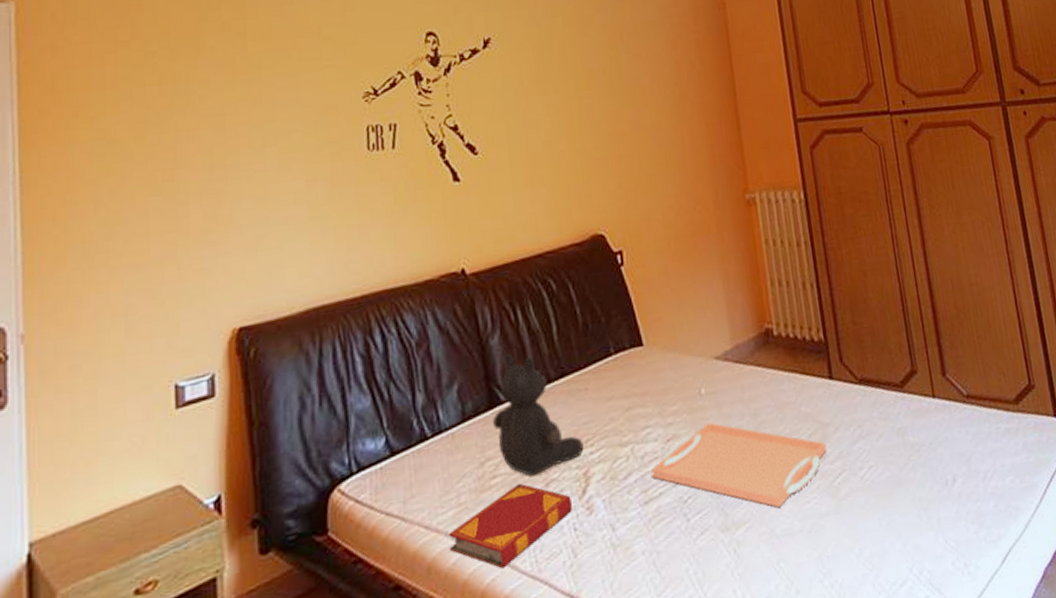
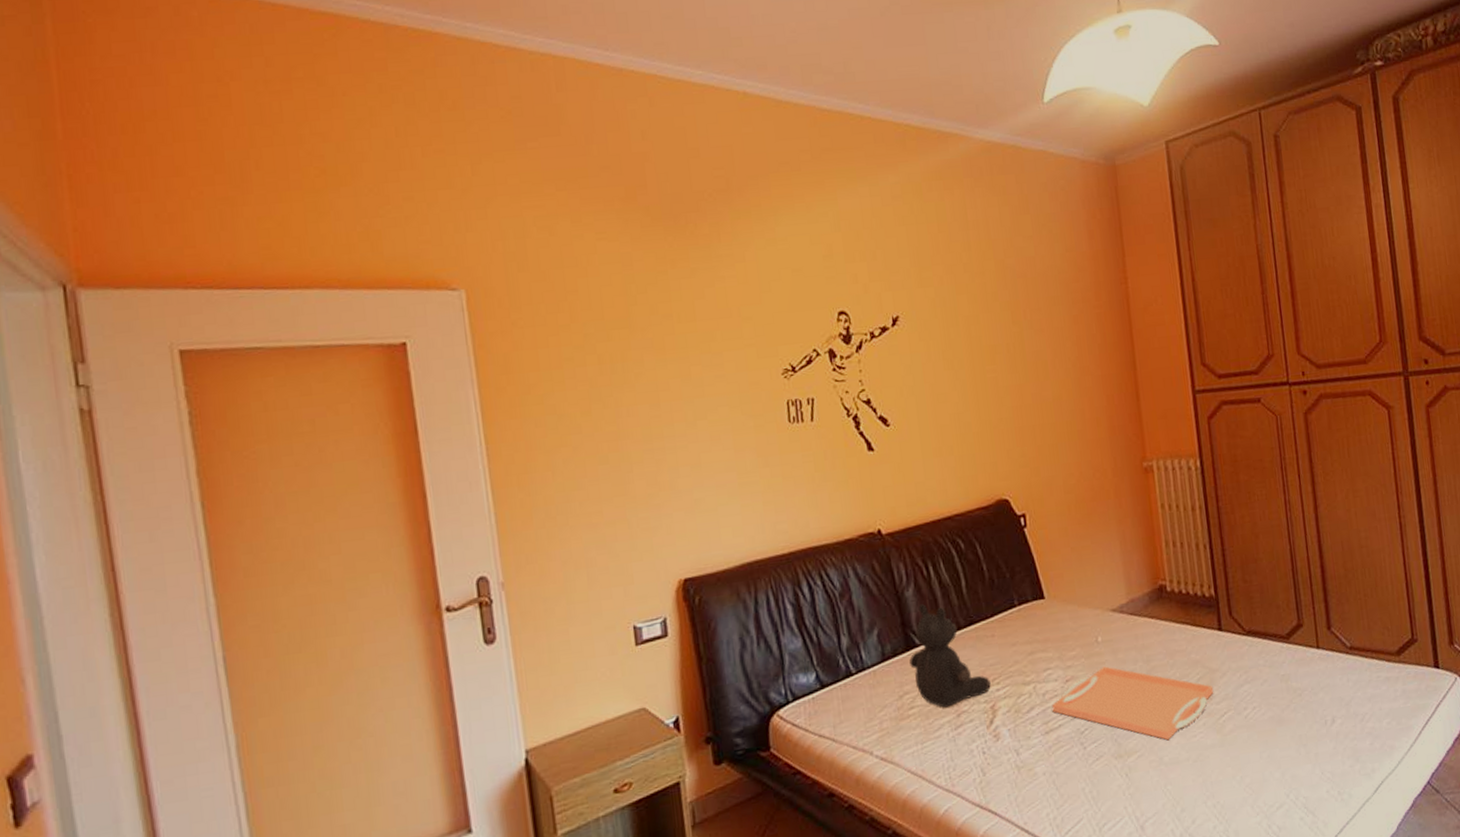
hardback book: present [447,483,572,569] -> none [872,713,981,783]

